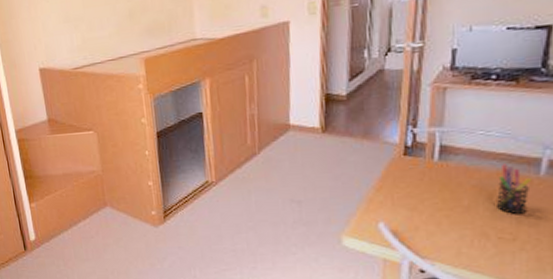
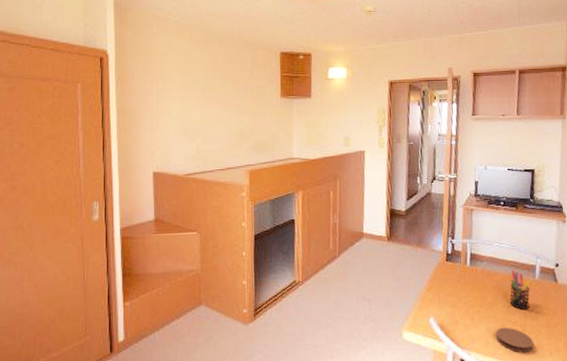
coaster: none [472,235,528,266] -> present [496,327,534,353]

